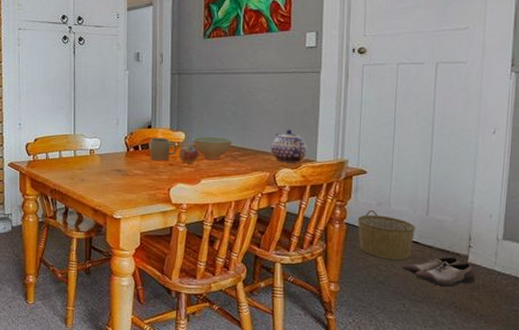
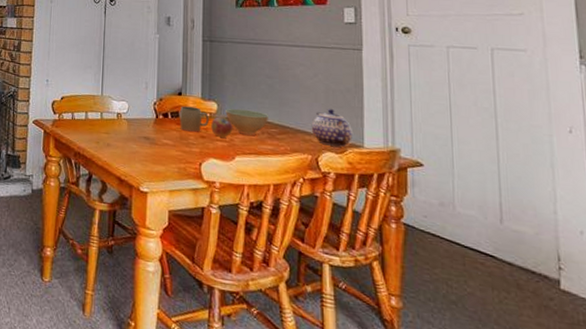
basket: present [357,209,415,261] -> none [417,210,489,278]
shoe: present [401,257,476,287] -> none [476,278,574,319]

